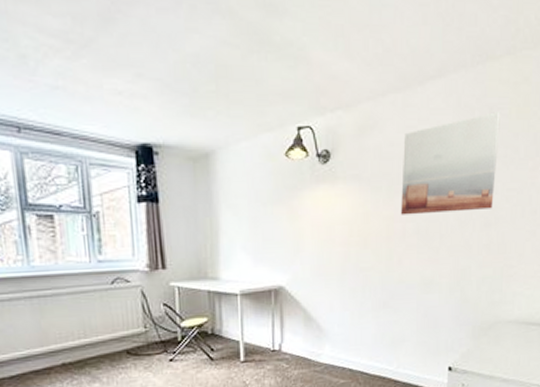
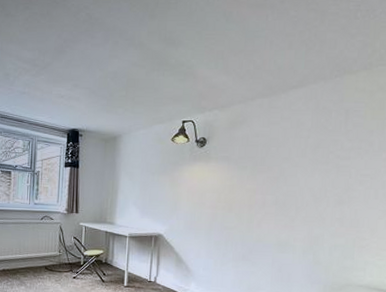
wall art: present [401,112,500,215] -> none [262,113,356,190]

